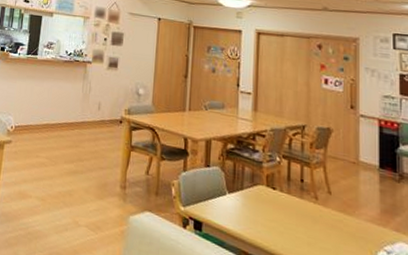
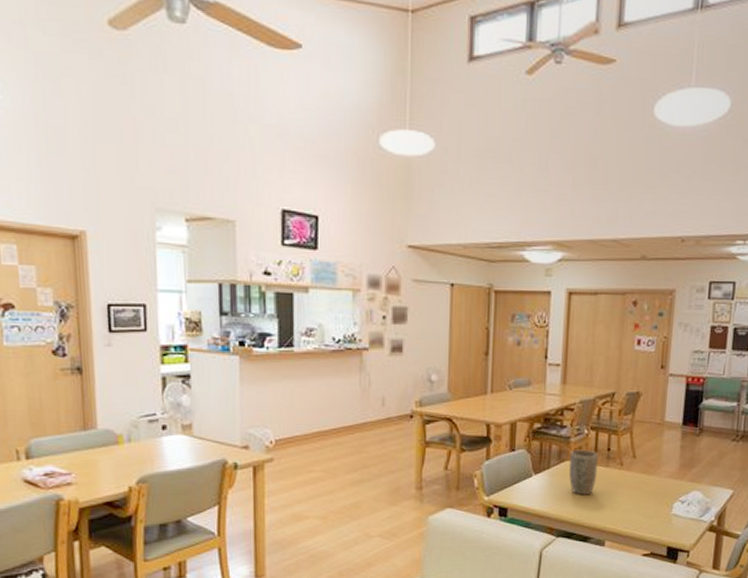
plant pot: none [262,175,292,225] -> present [568,450,599,495]

